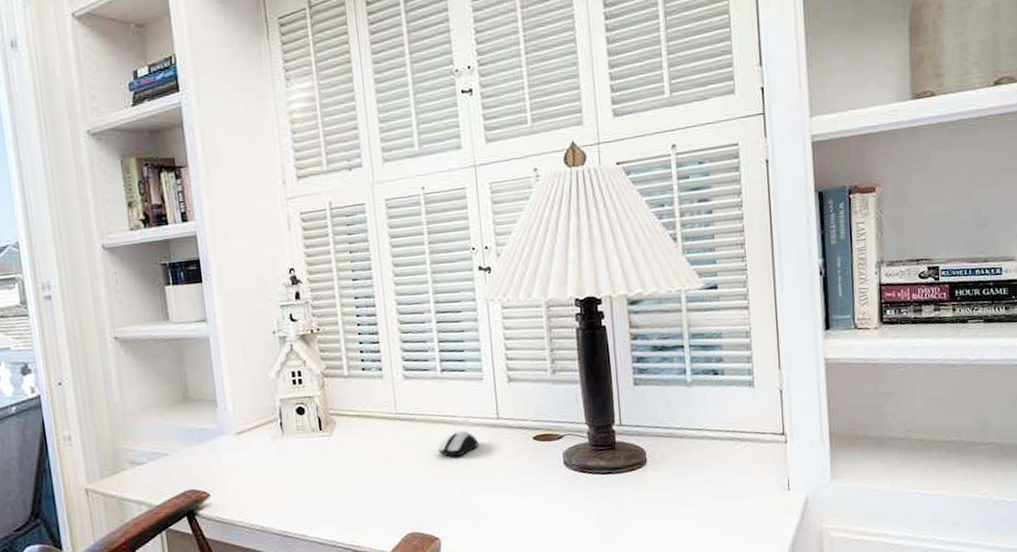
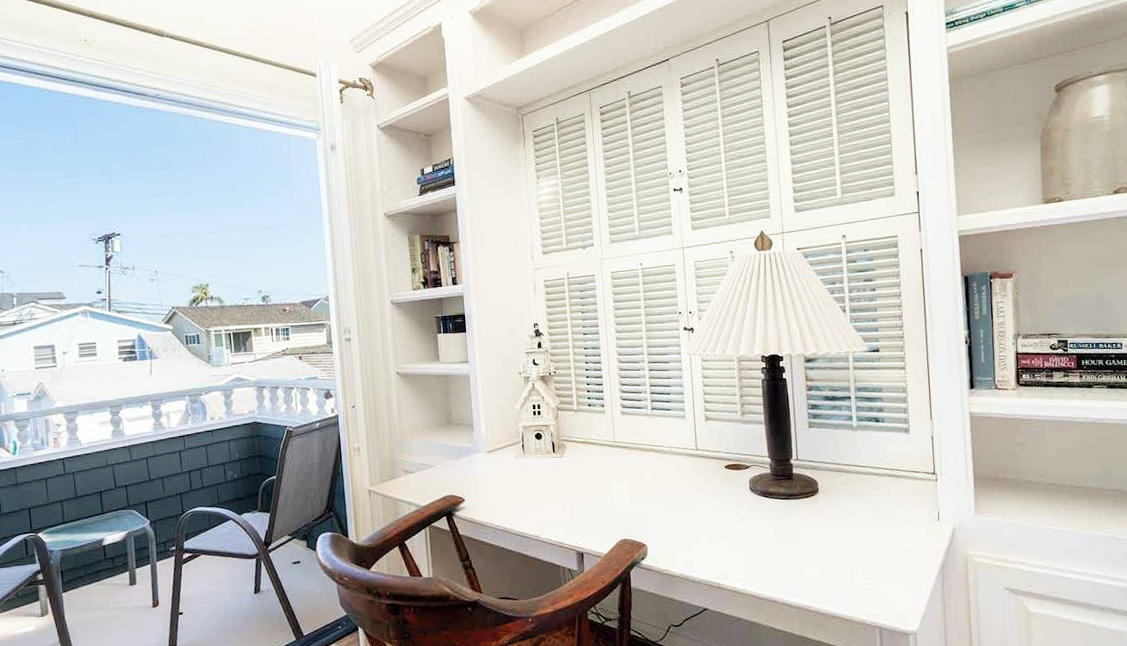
computer mouse: present [438,430,479,457] -> none [647,458,681,479]

